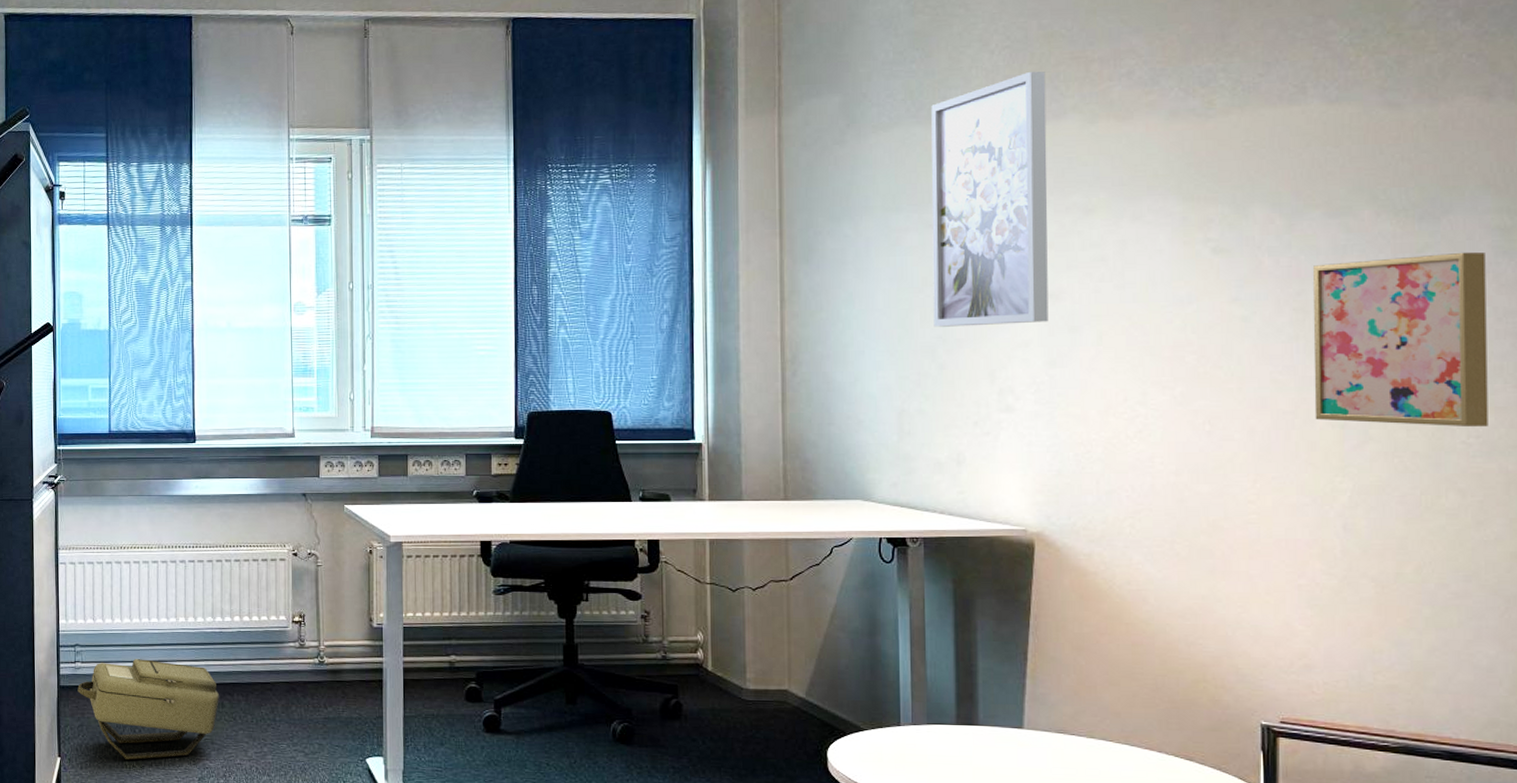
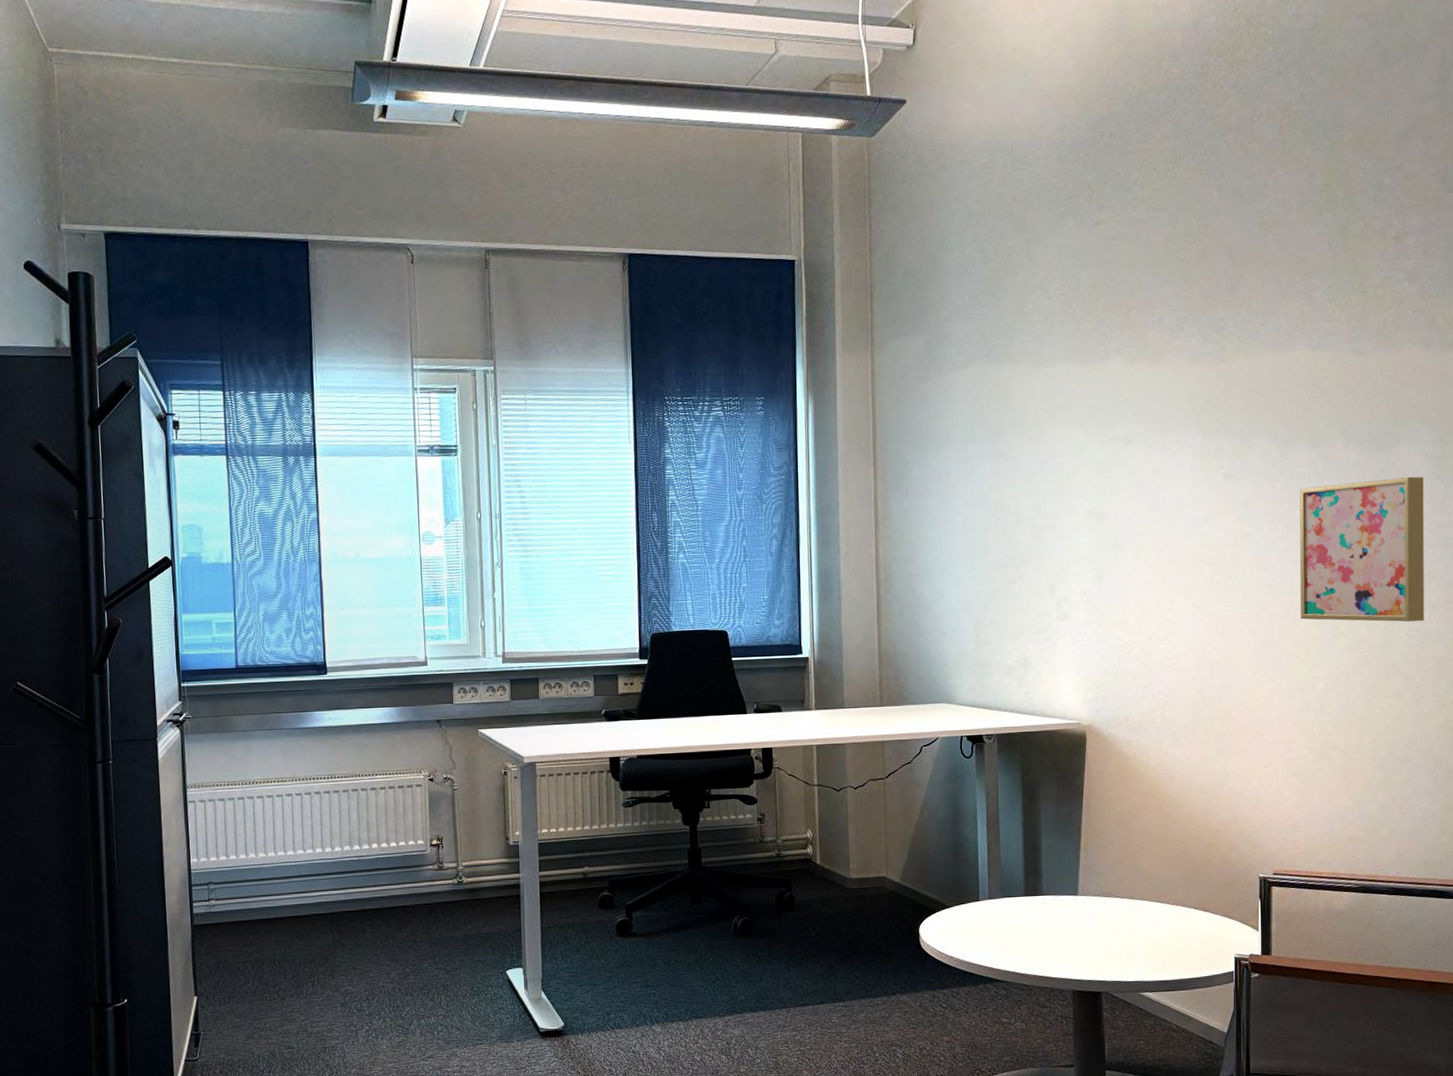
backpack: present [77,659,220,760] -> none [212,892,361,993]
wall art: present [931,71,1049,327] -> none [1001,316,1097,546]

